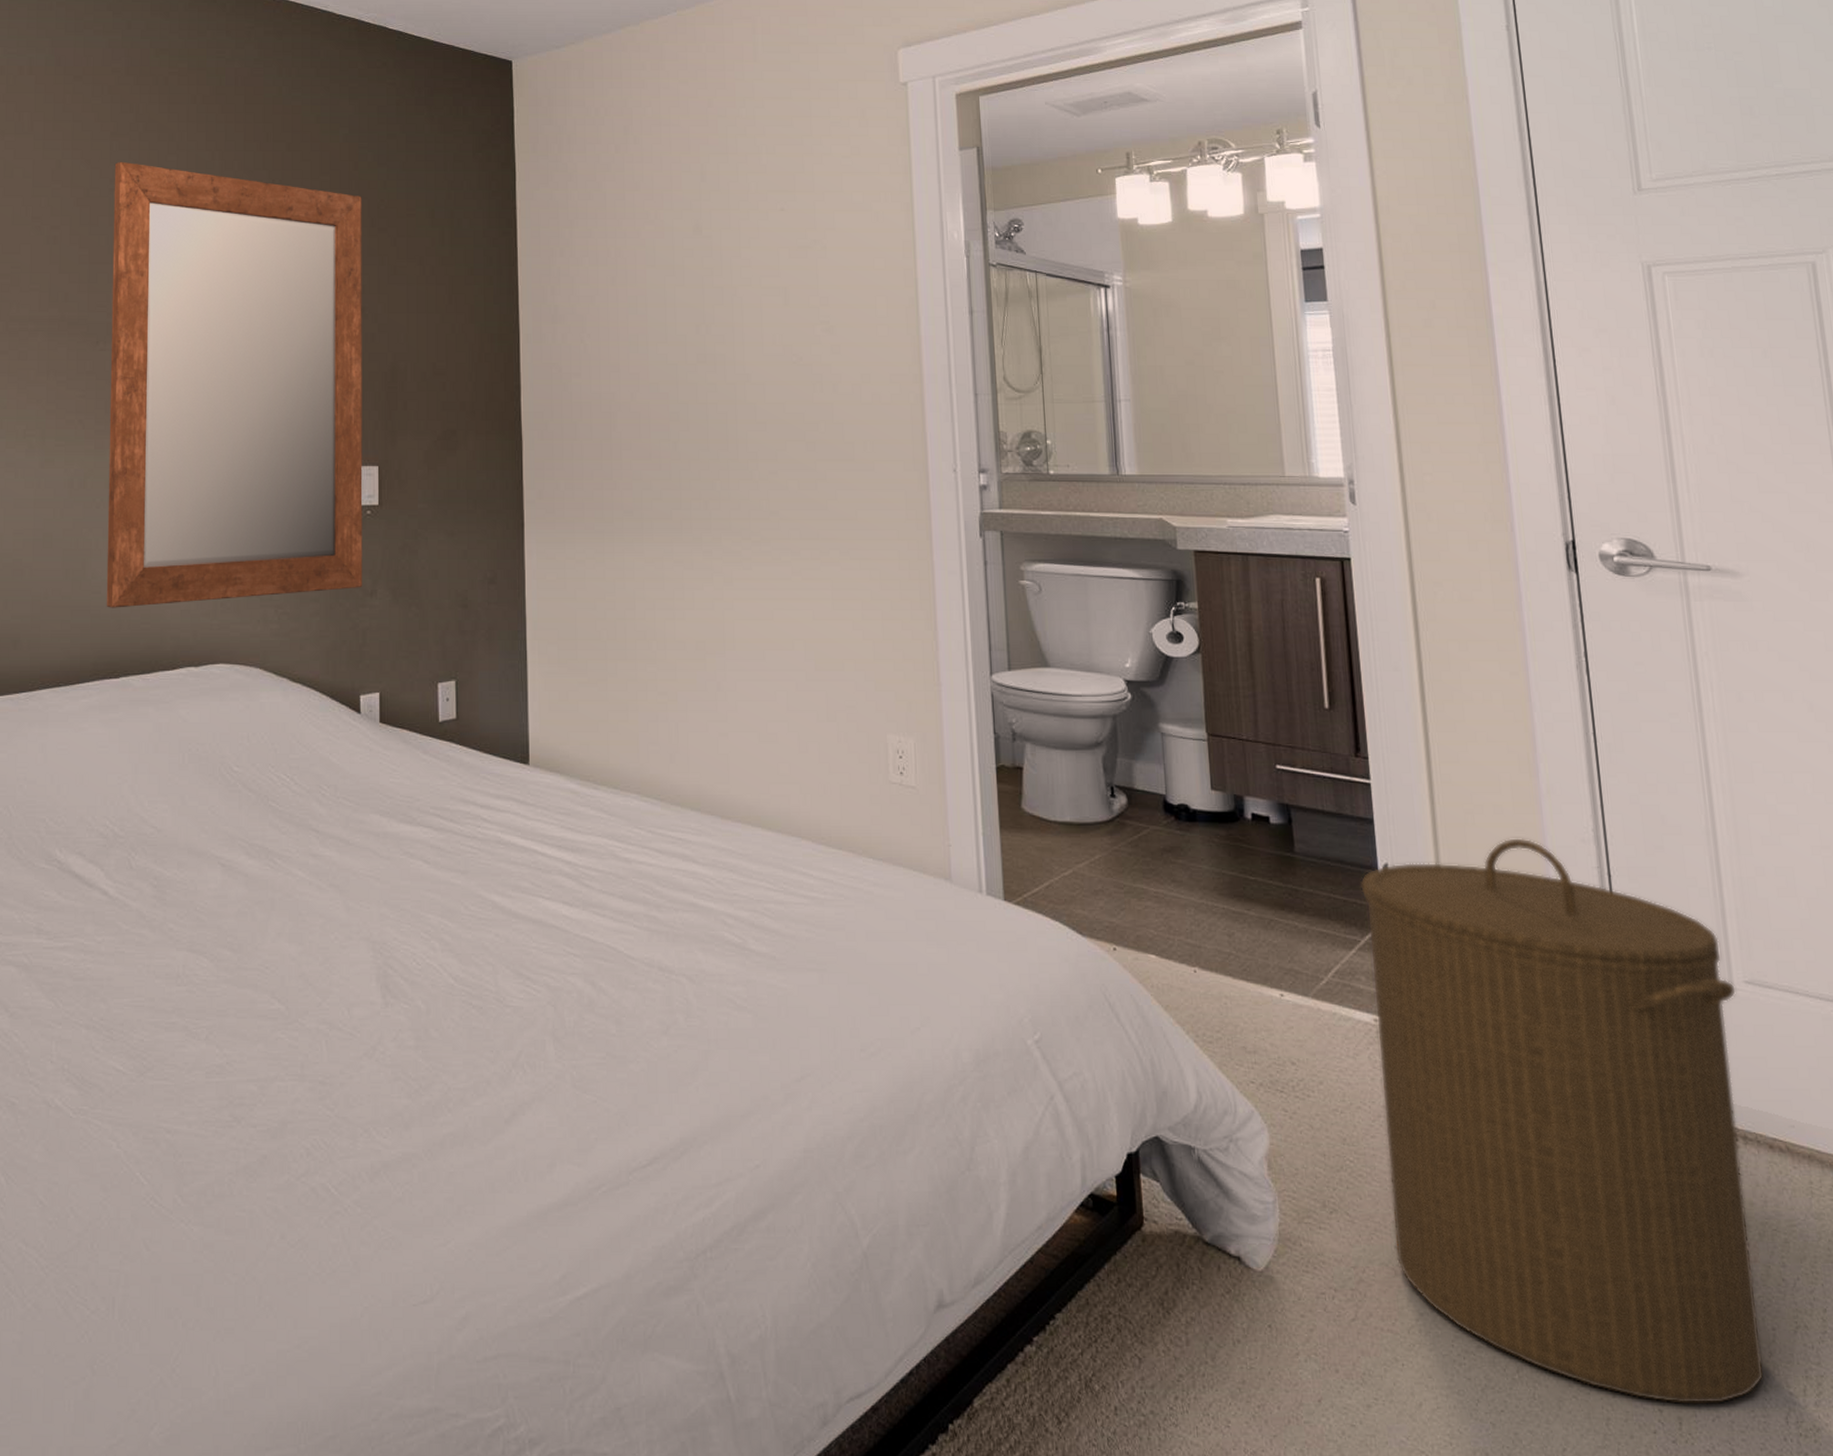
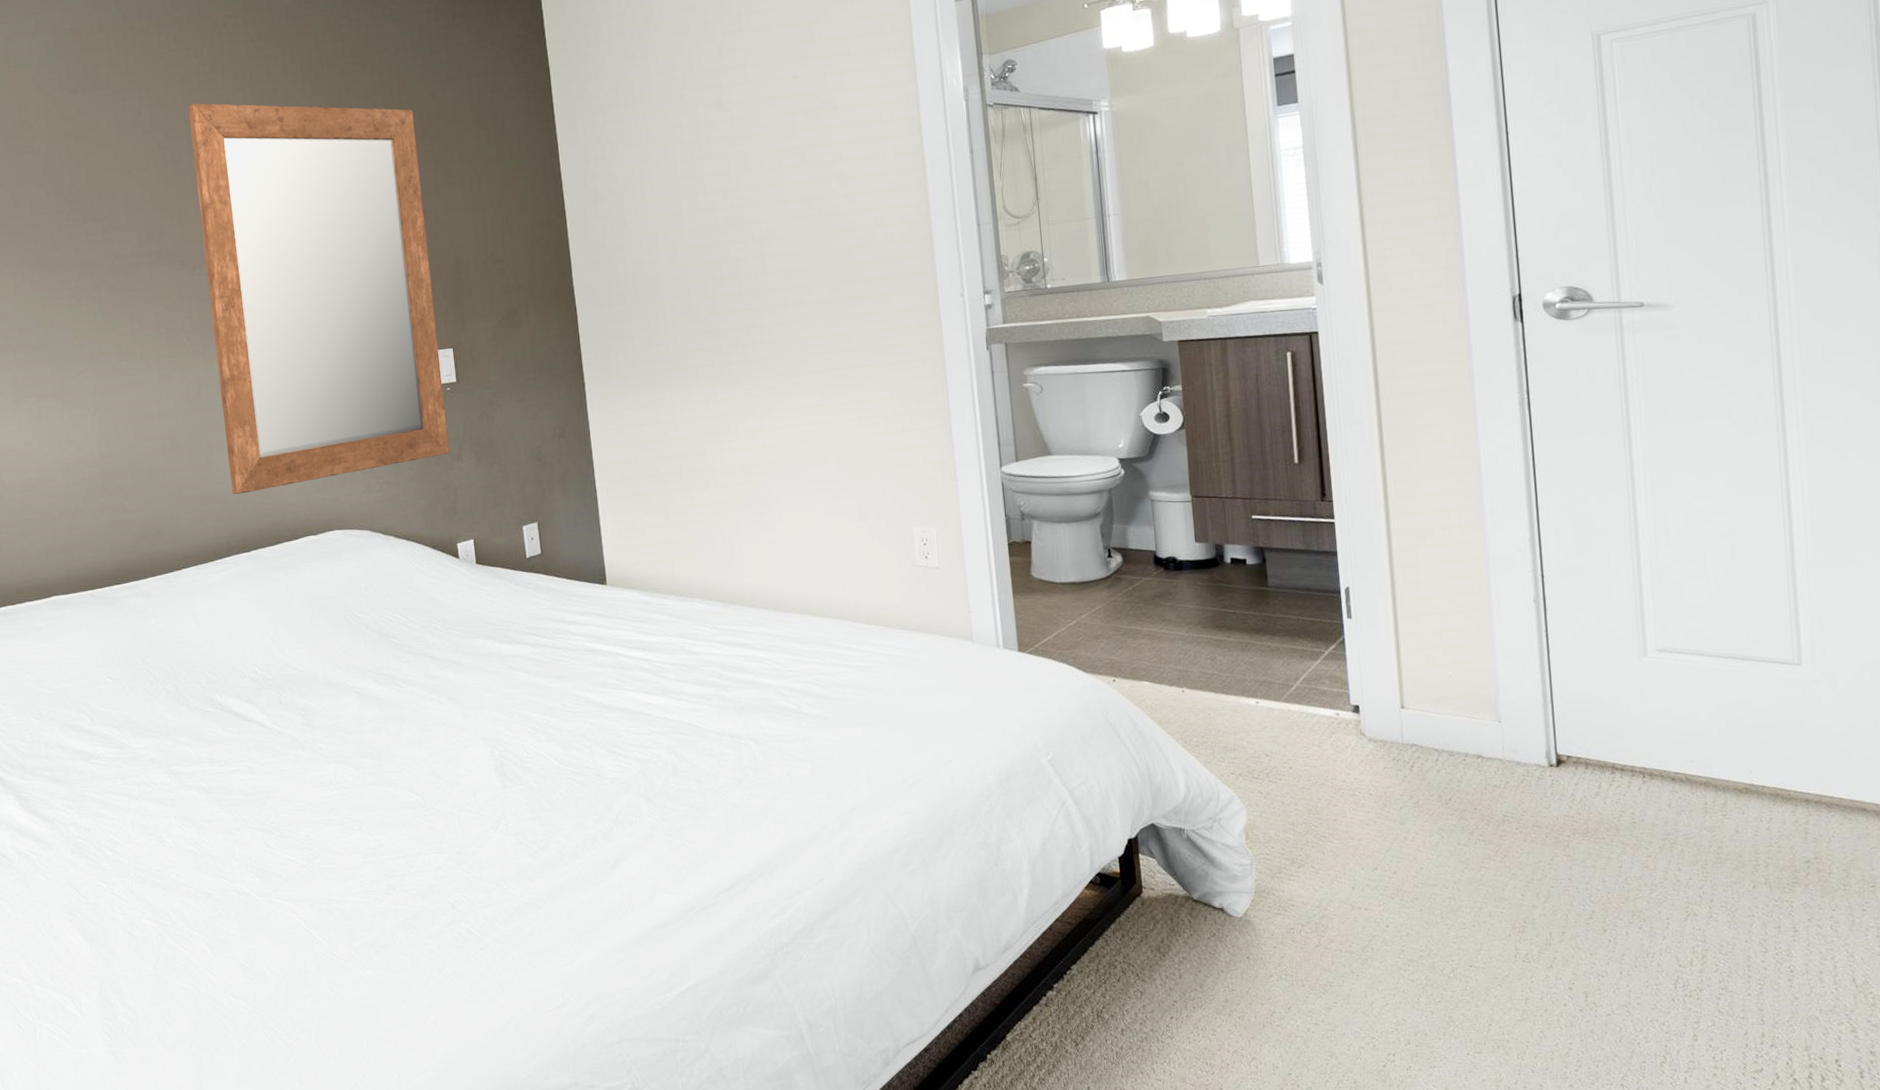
laundry hamper: present [1360,837,1765,1405] -> none [1325,552,1659,983]

